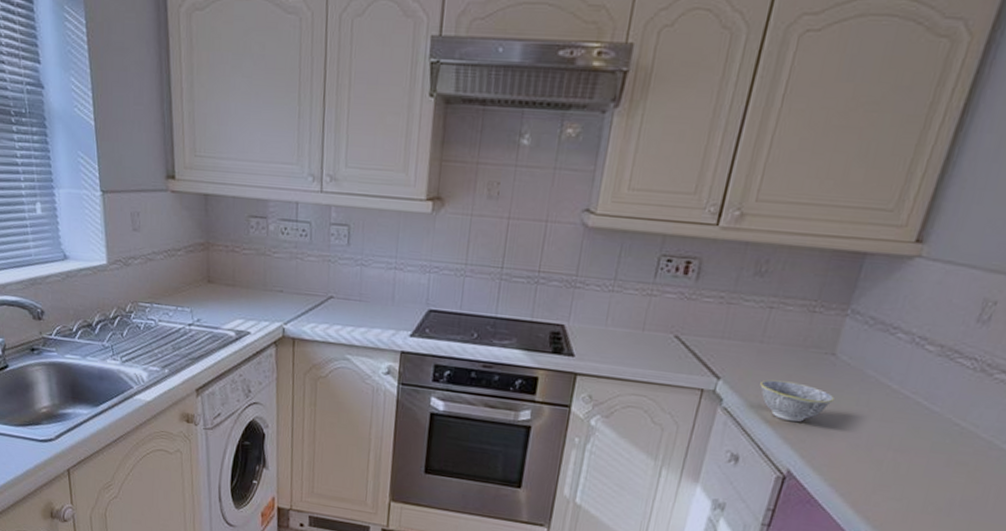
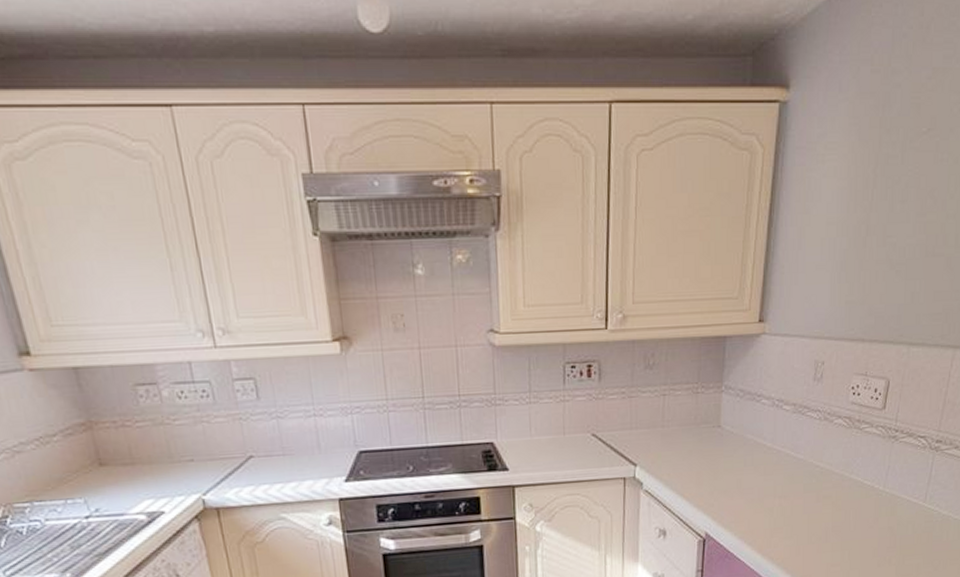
bowl: present [760,379,834,423] -> none [669,456,727,491]

